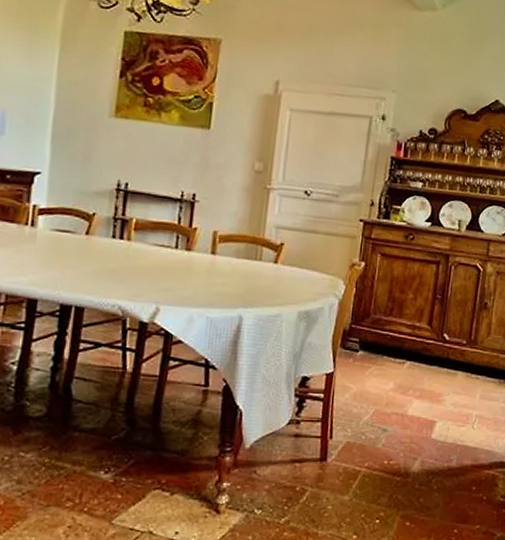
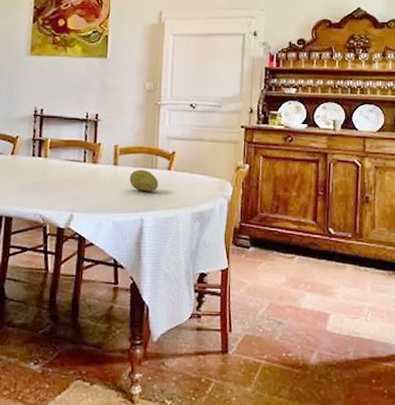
fruit: none [229,260,262,286] -> present [130,169,158,191]

